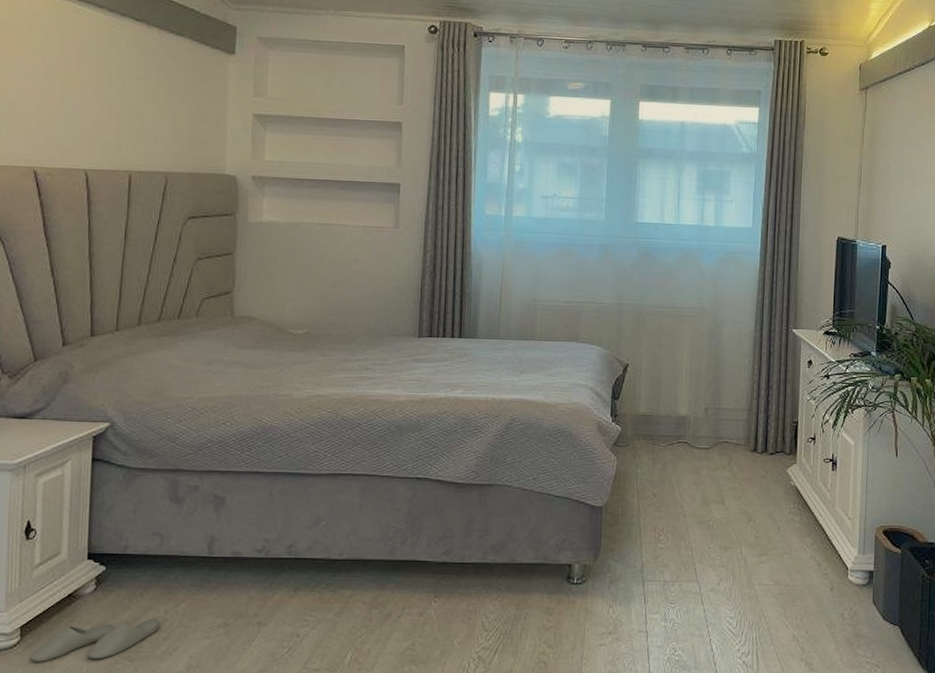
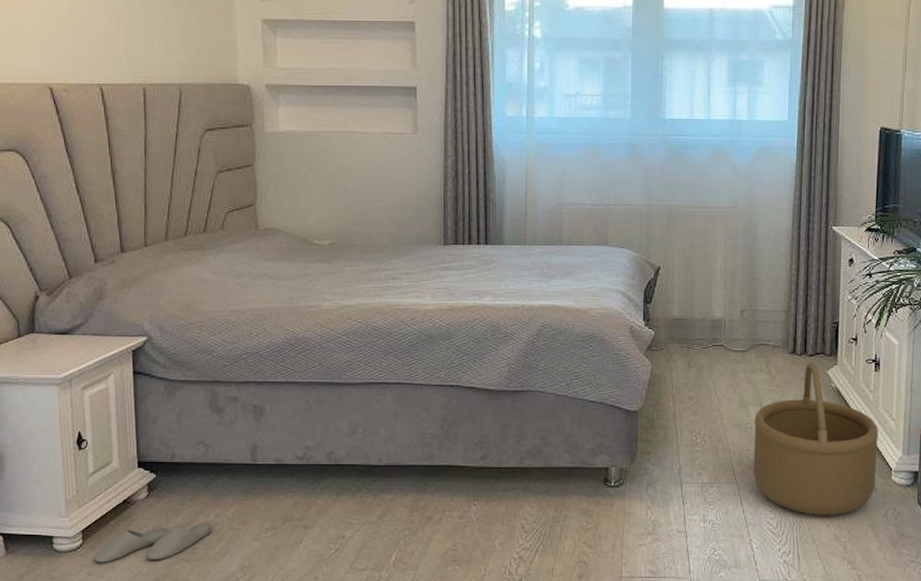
basket: none [714,460,835,616] -> present [753,362,879,516]

